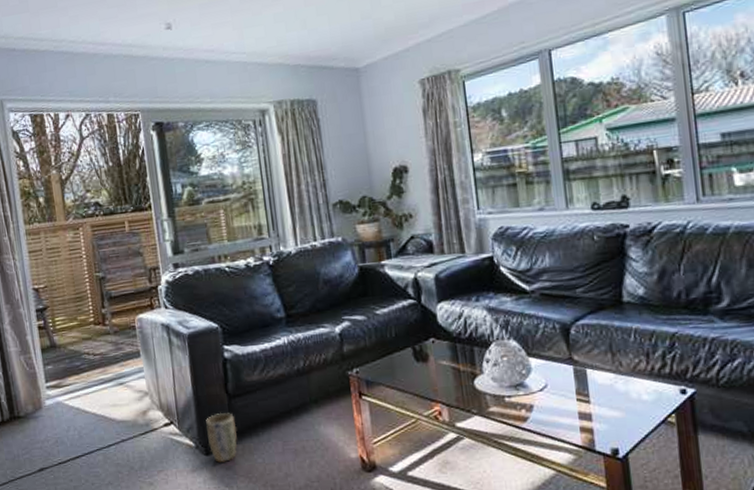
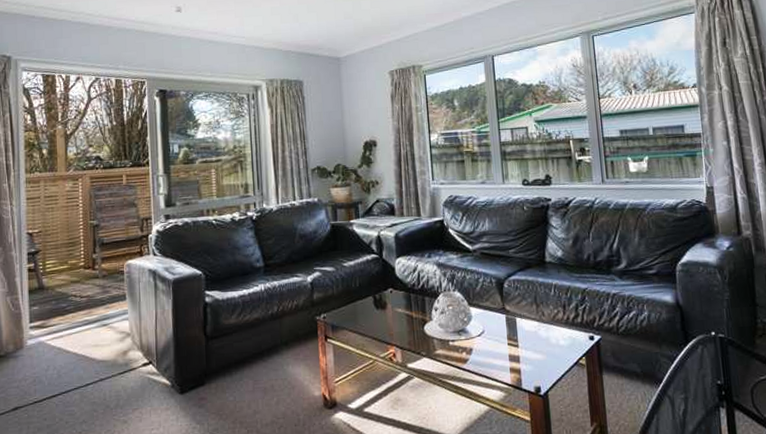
plant pot: present [206,412,238,462] -> none [183,353,212,401]

